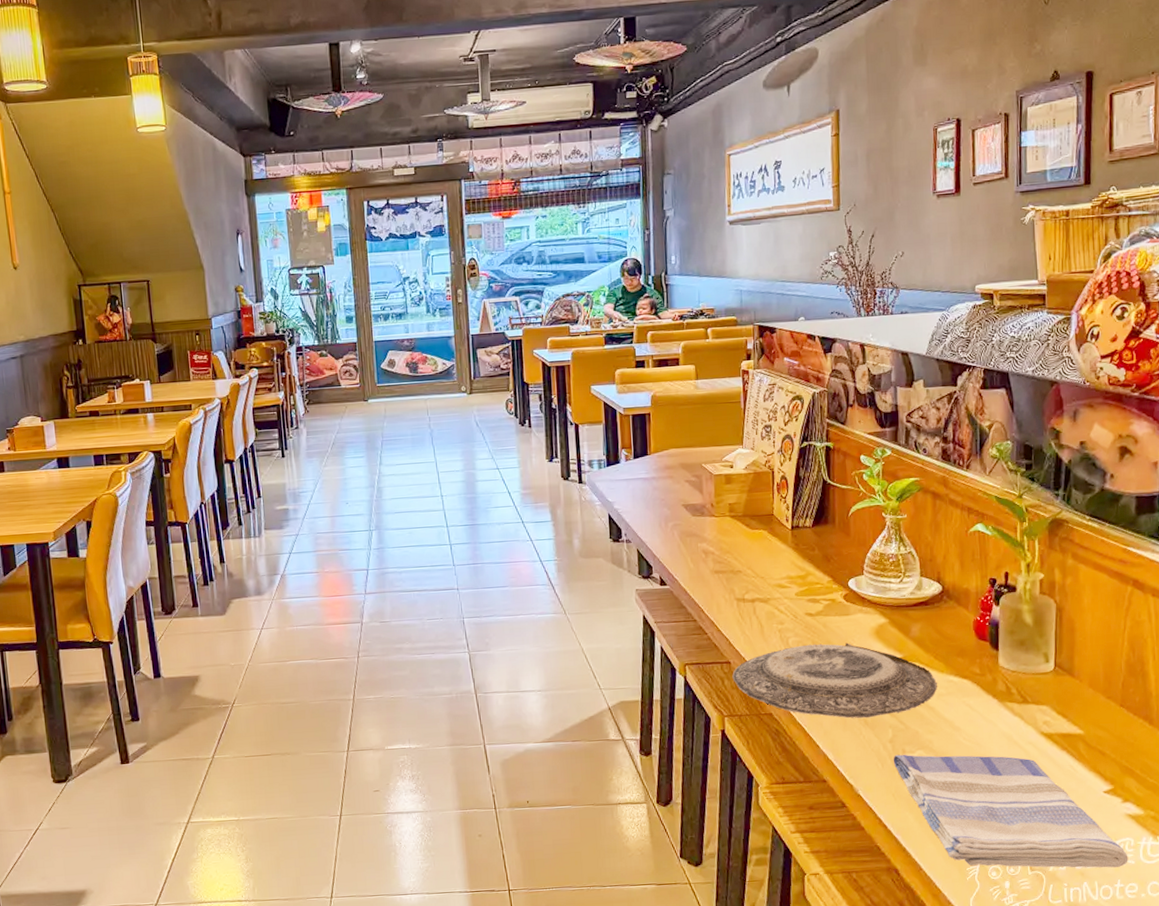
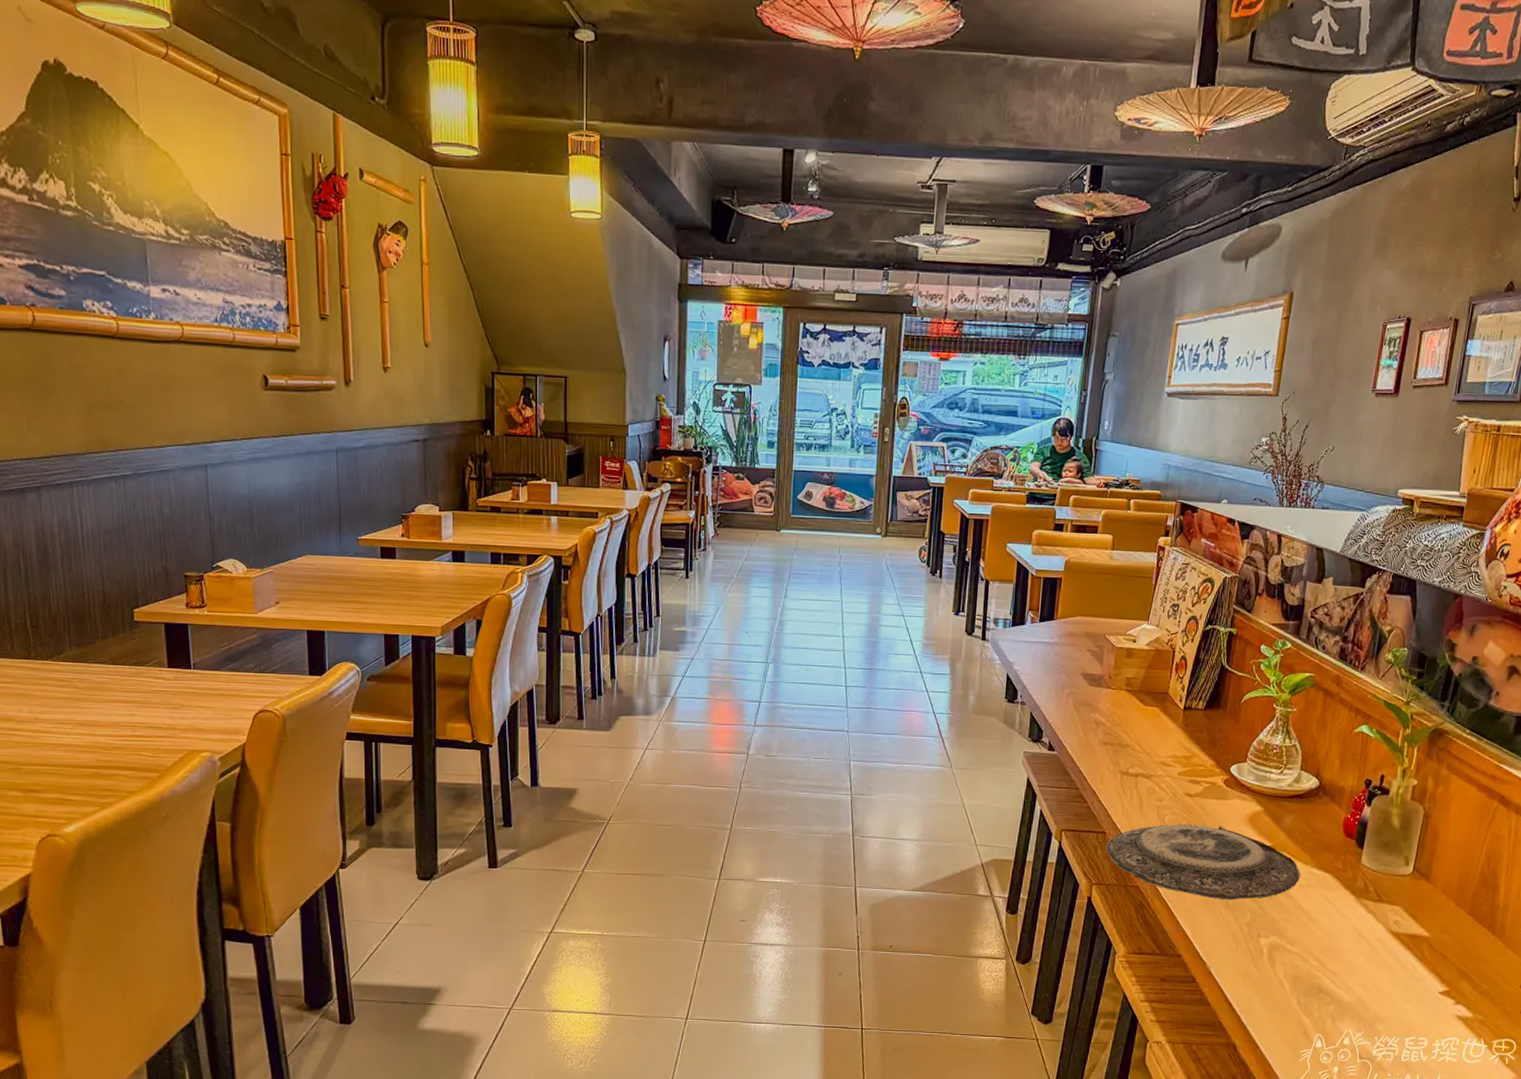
dish towel: present [893,754,1128,868] -> none [1247,938,1452,1064]

